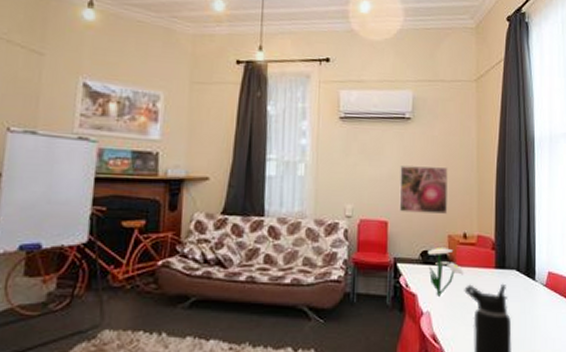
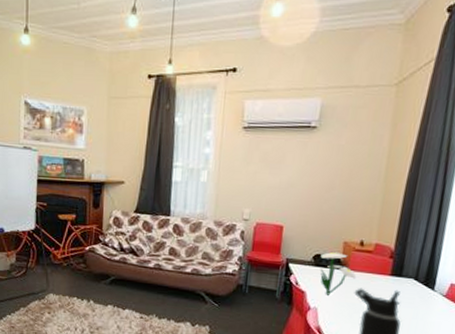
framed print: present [399,166,448,214] -> none [295,174,352,221]

